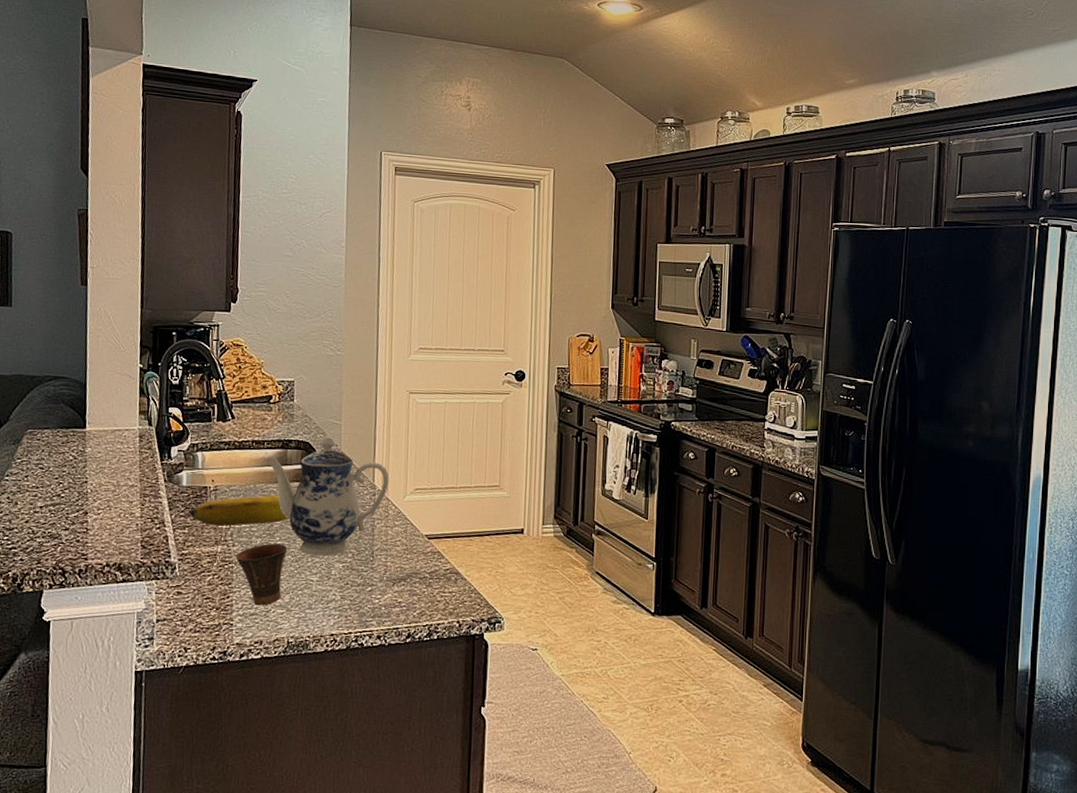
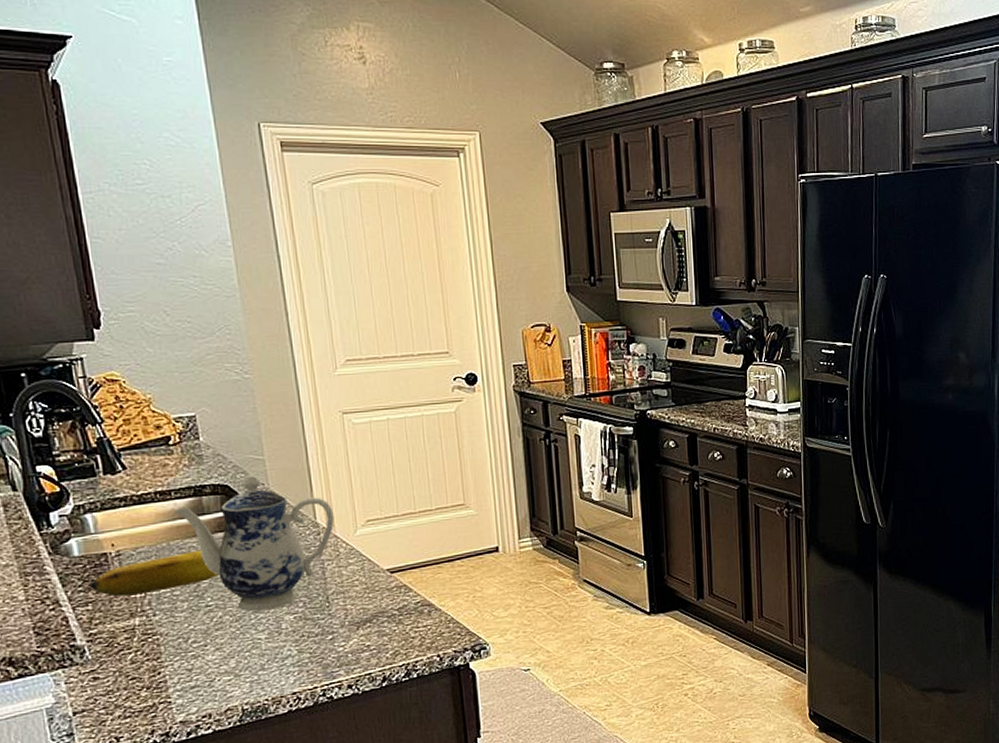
cup: present [235,543,288,606] -> none [159,604,225,676]

